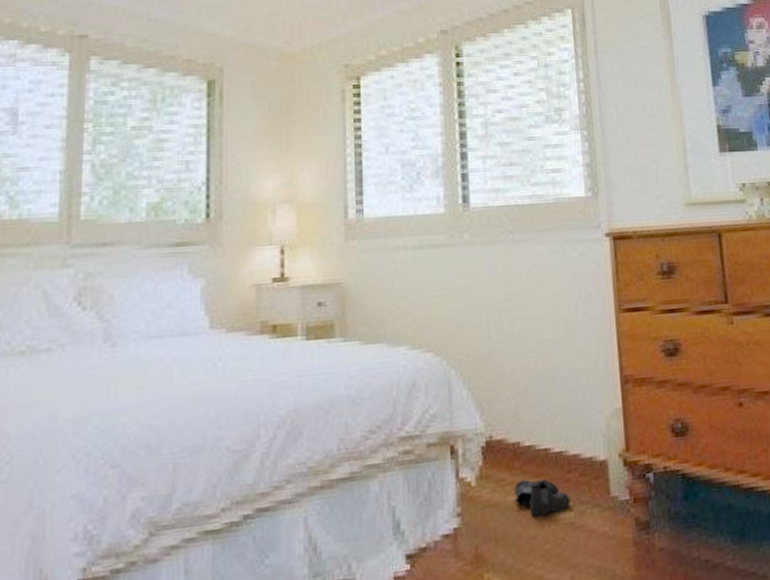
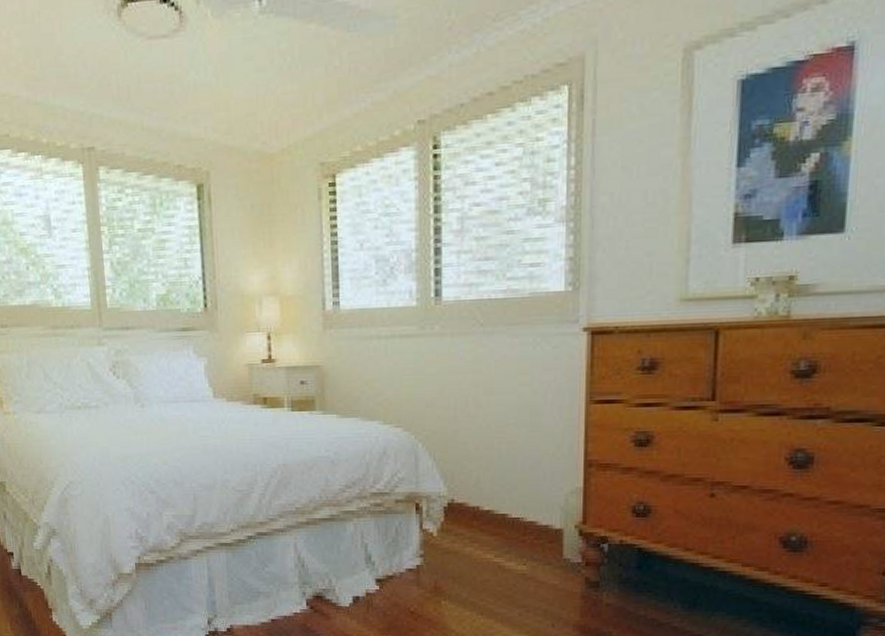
boots: present [514,478,570,518] -> none [471,536,524,567]

